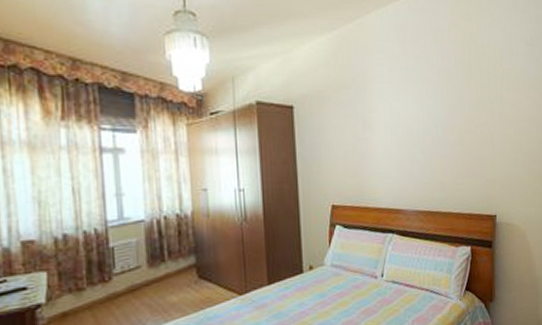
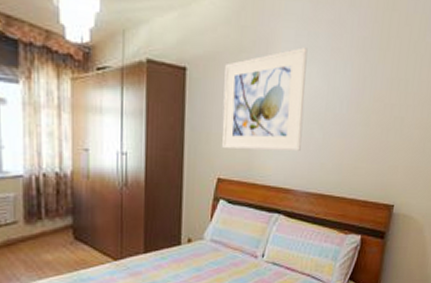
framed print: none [329,81,405,176] -> present [221,47,308,151]

